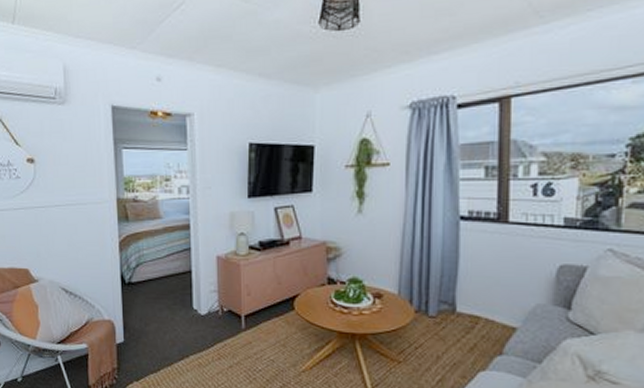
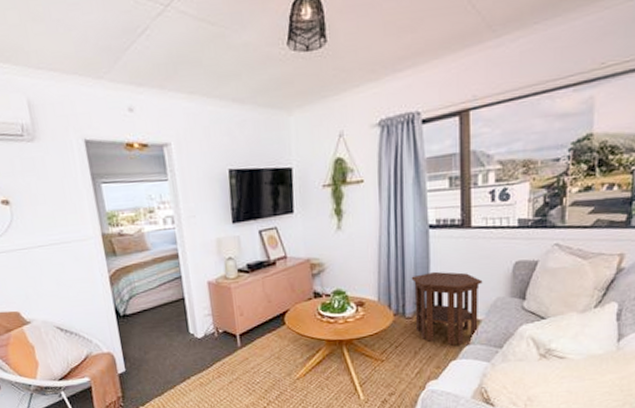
side table: none [437,267,520,354] -> present [411,271,483,346]

